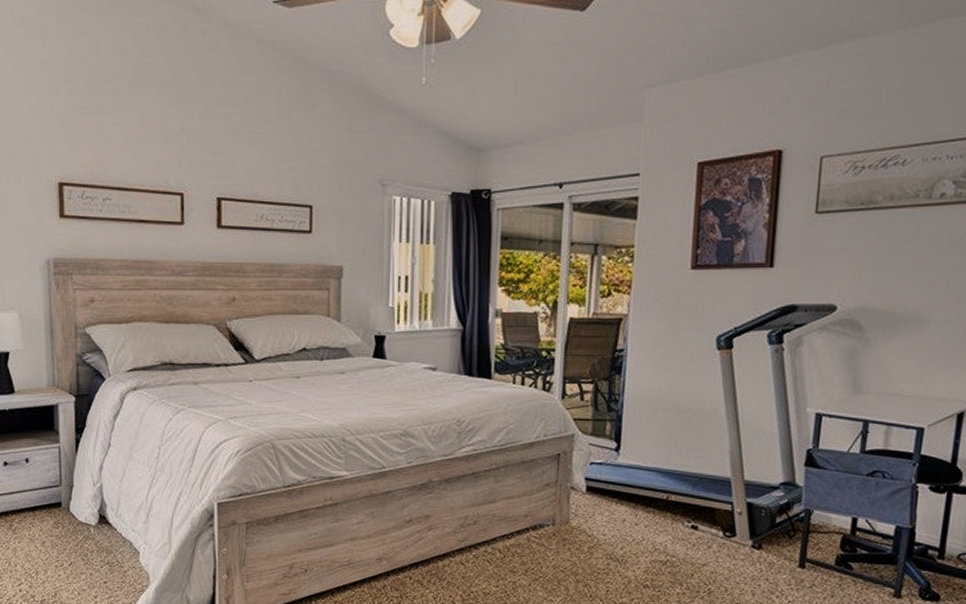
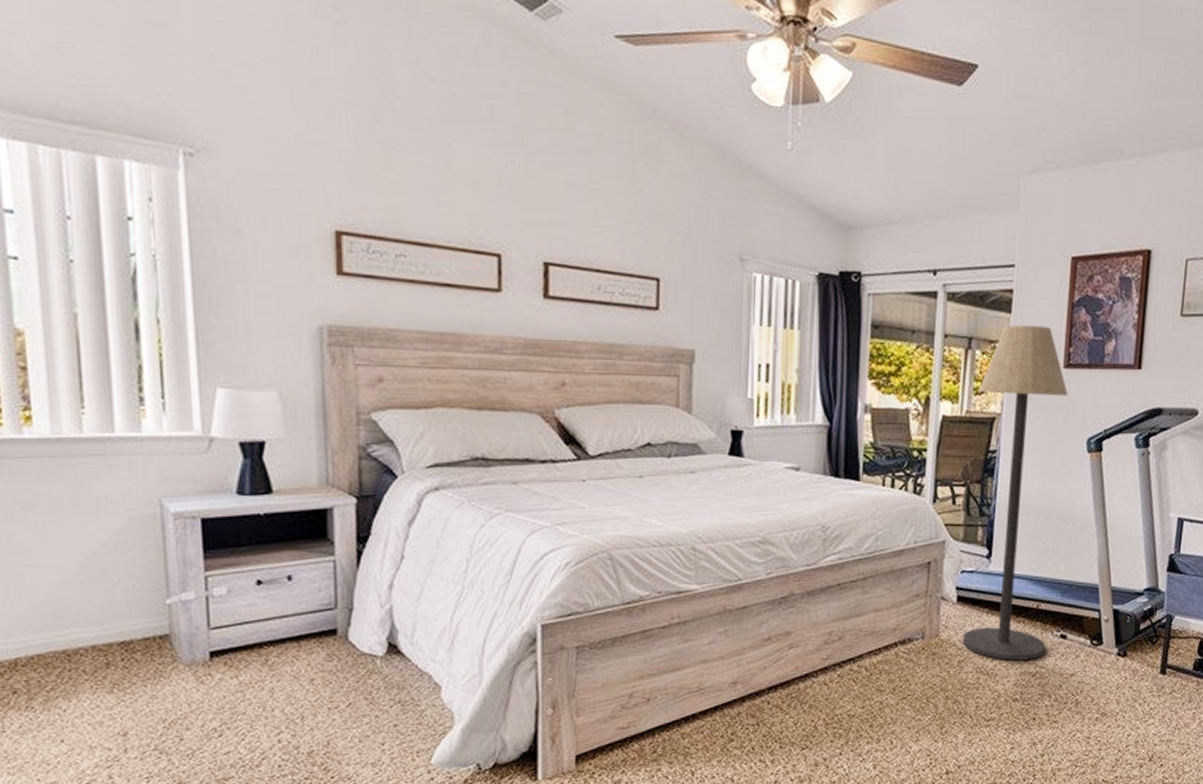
floor lamp: none [592,230,696,549] -> present [962,325,1068,660]

